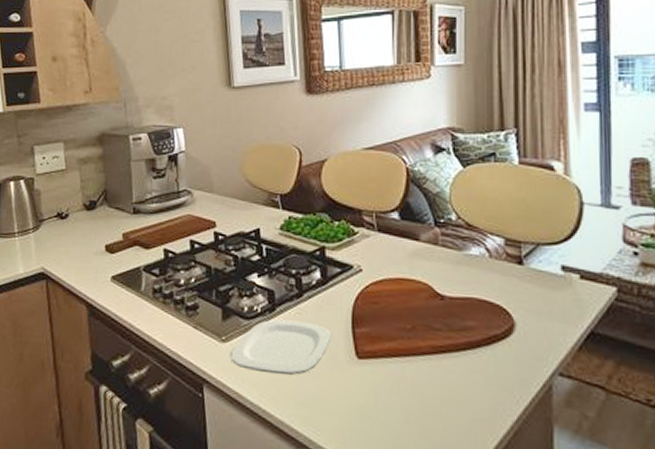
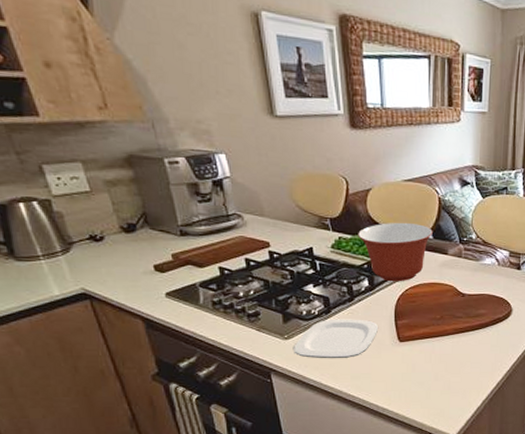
mixing bowl: none [310,198,400,276] -> present [358,222,433,282]

